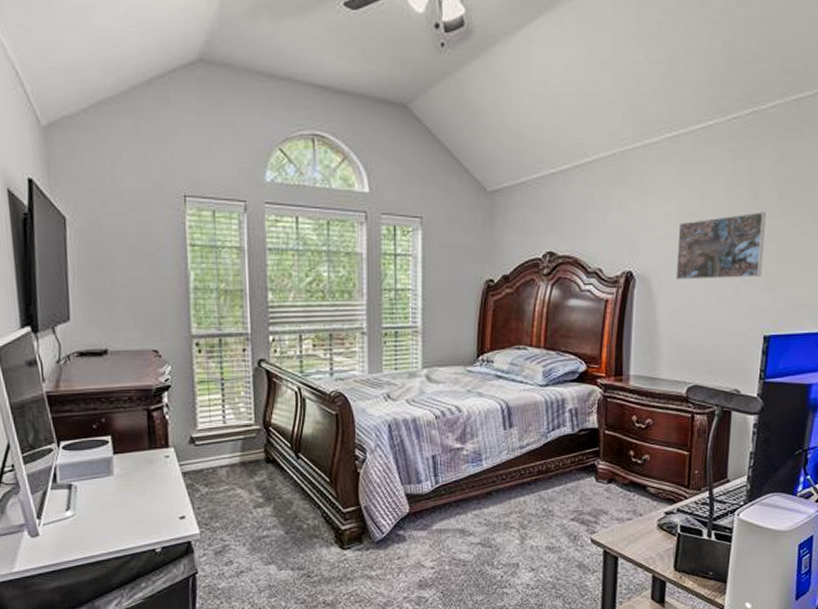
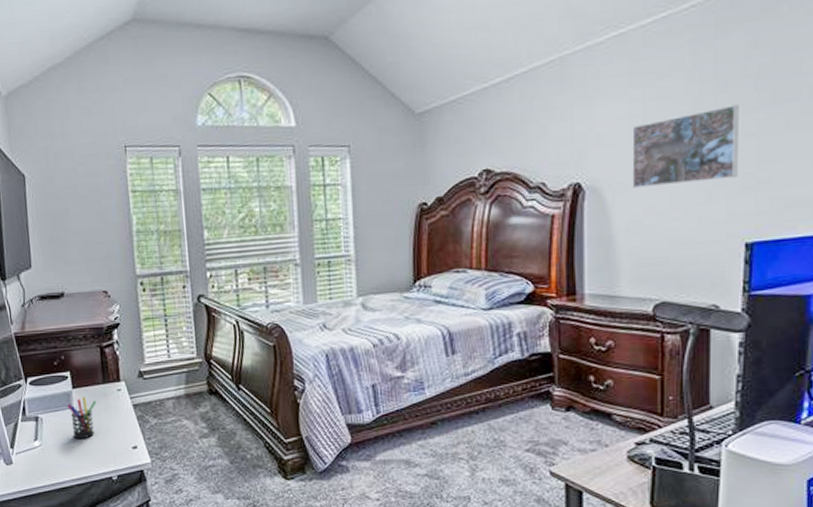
pen holder: none [106,462,141,509] -> present [67,396,96,440]

